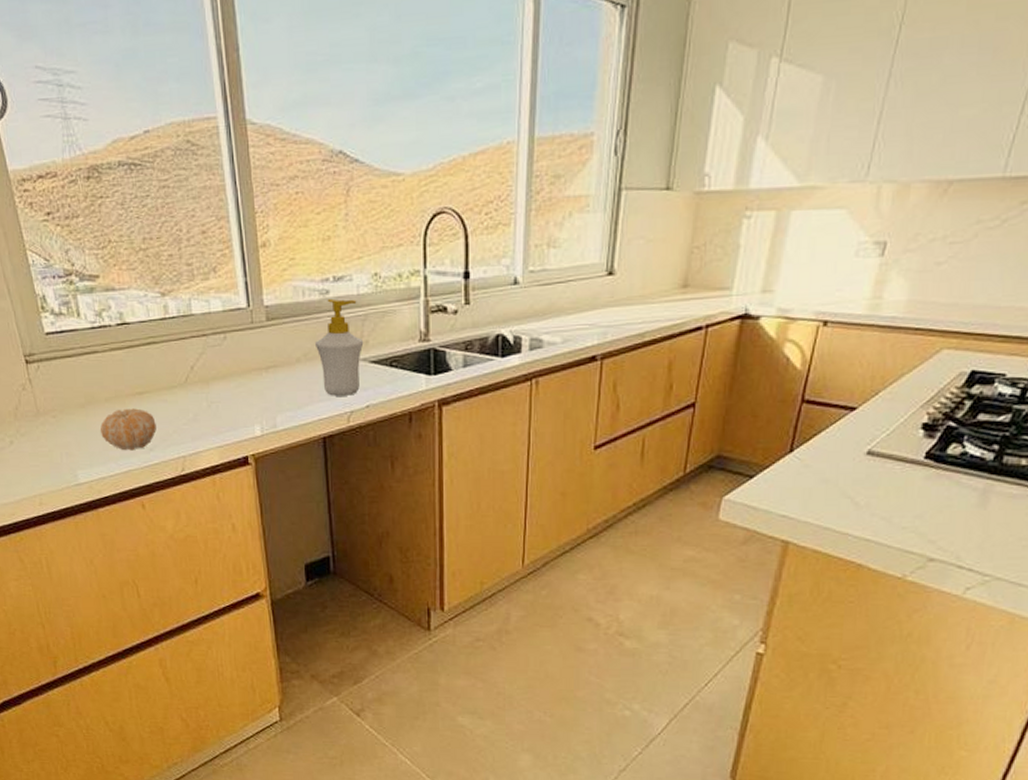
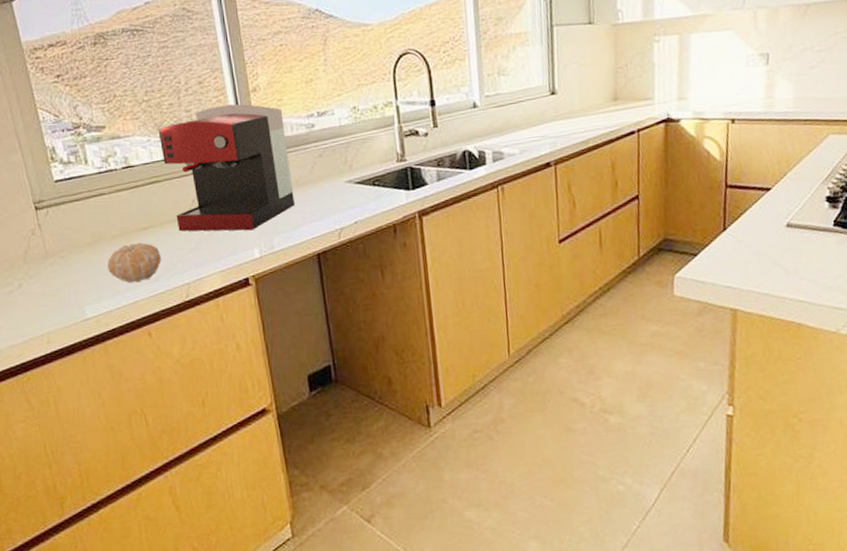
coffee maker: none [156,260,302,405] -> present [158,104,295,232]
soap bottle: present [314,298,364,396] -> none [304,131,348,216]

